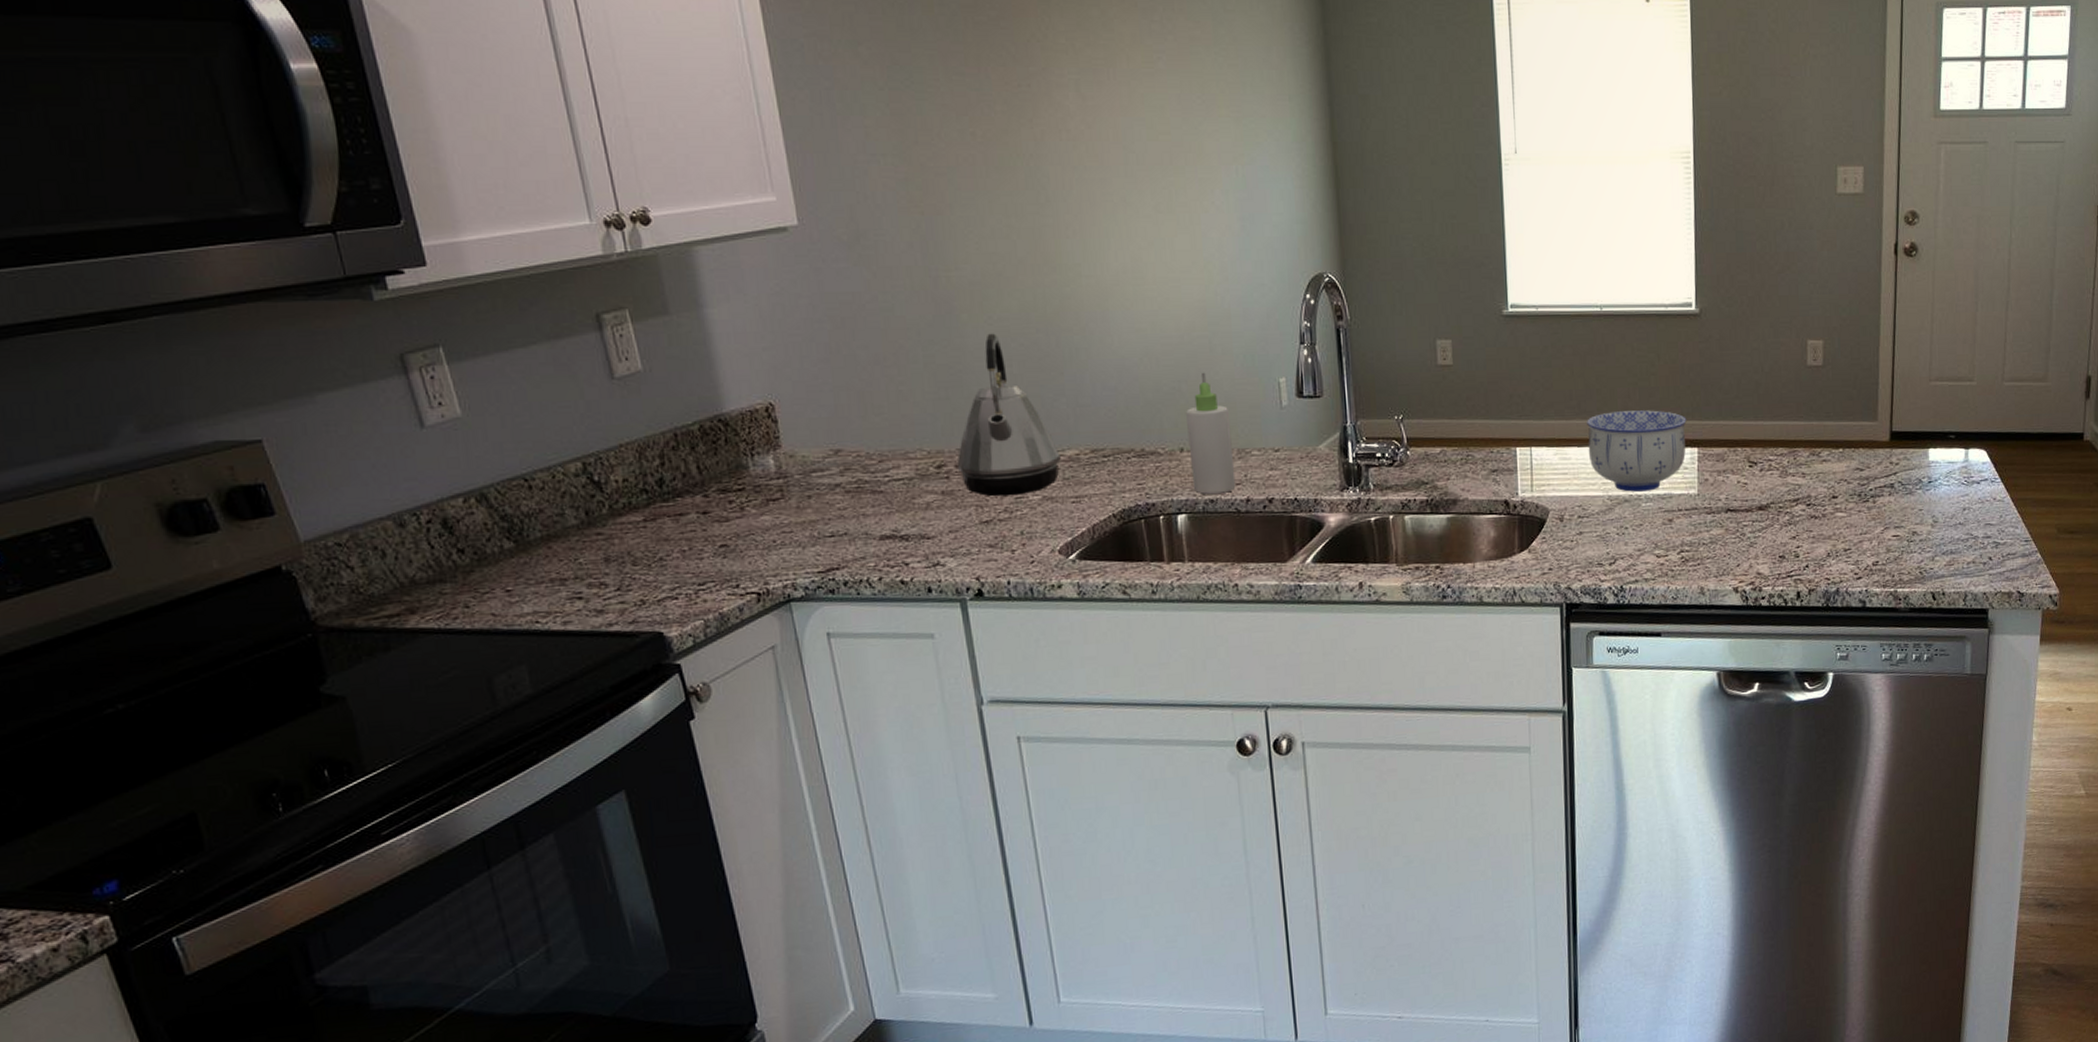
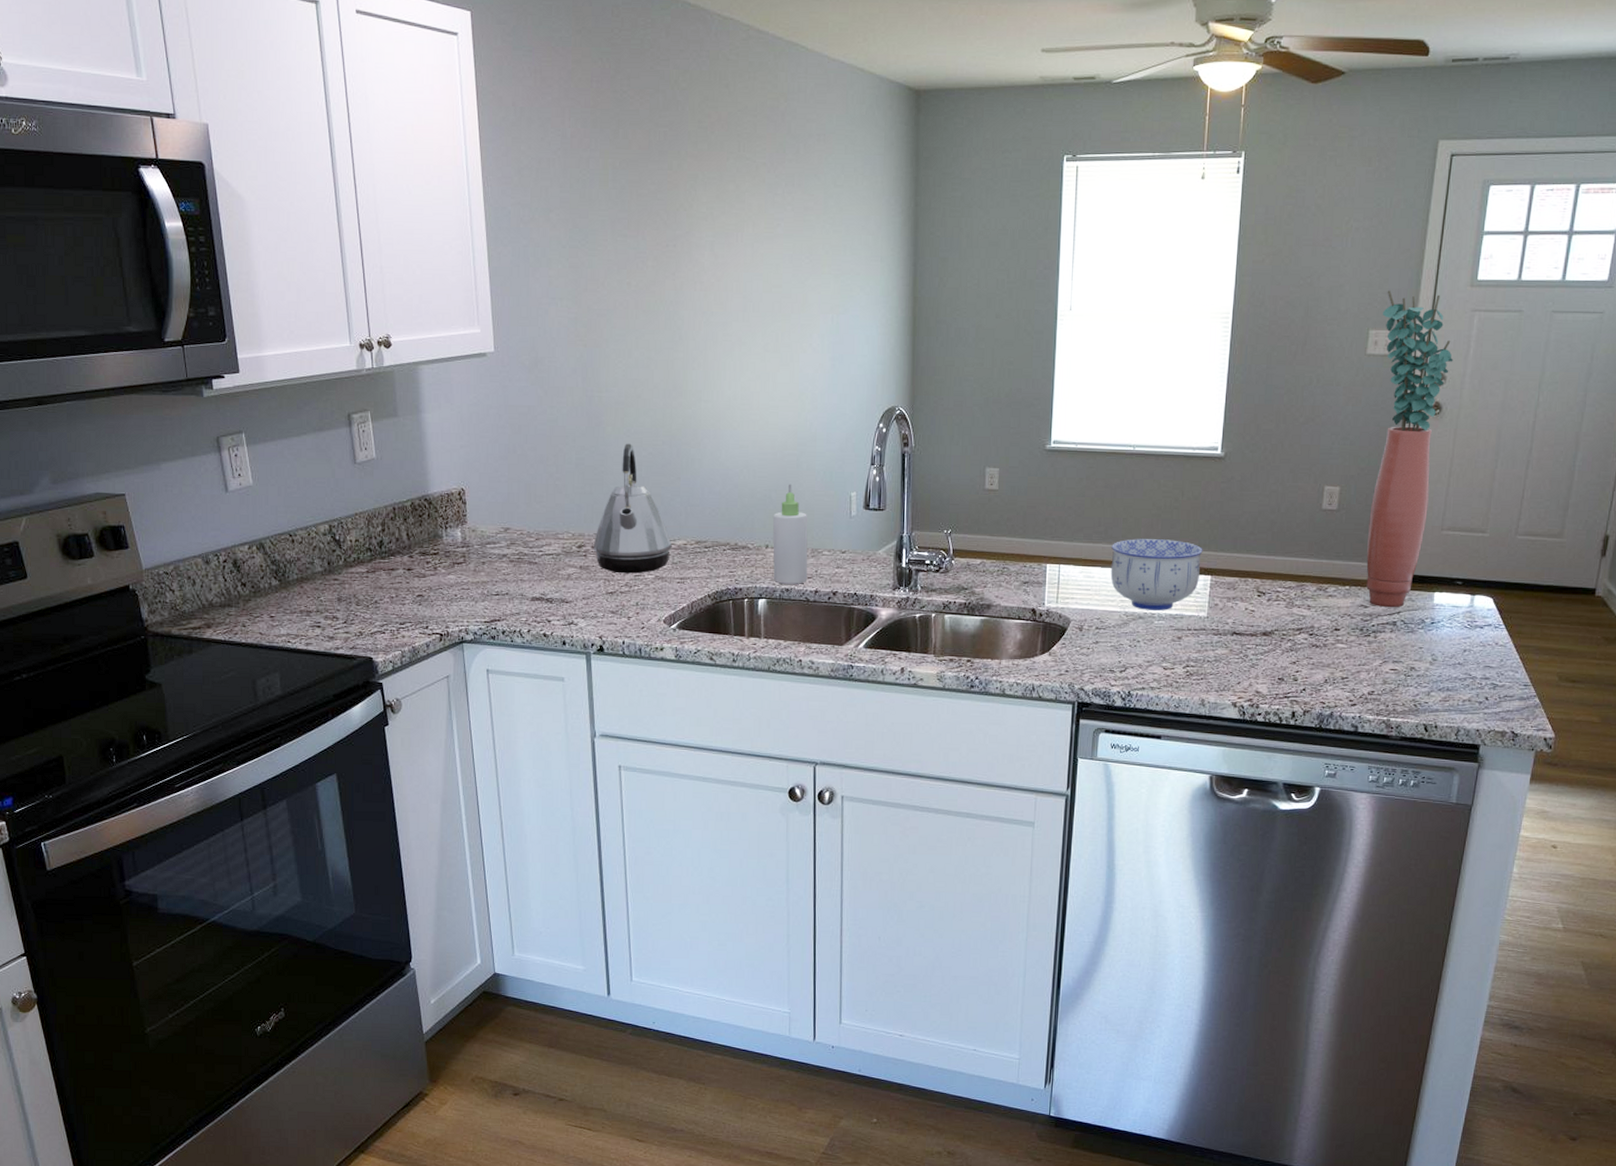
vase: none [1849,123,1925,469] -> present [1366,291,1454,608]

